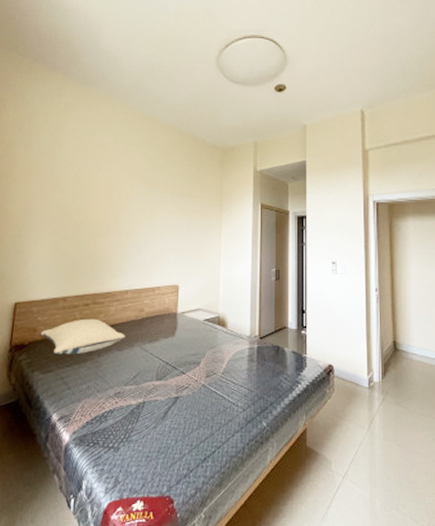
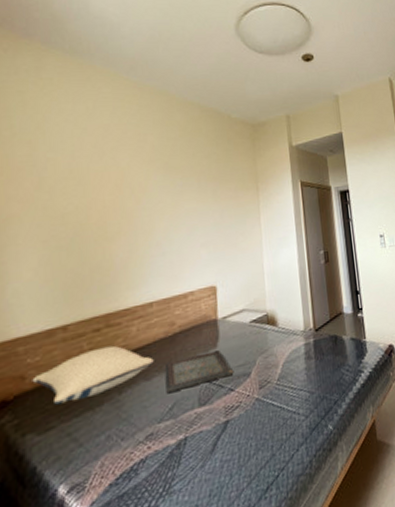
serving tray: none [132,338,187,365] -> present [165,350,234,394]

